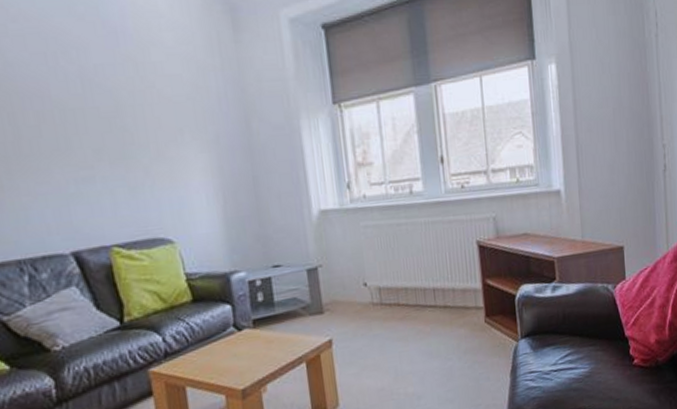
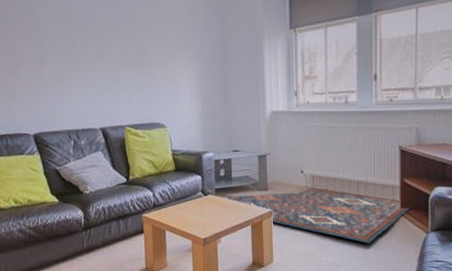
rug: none [253,303,497,364] -> present [215,189,412,244]

